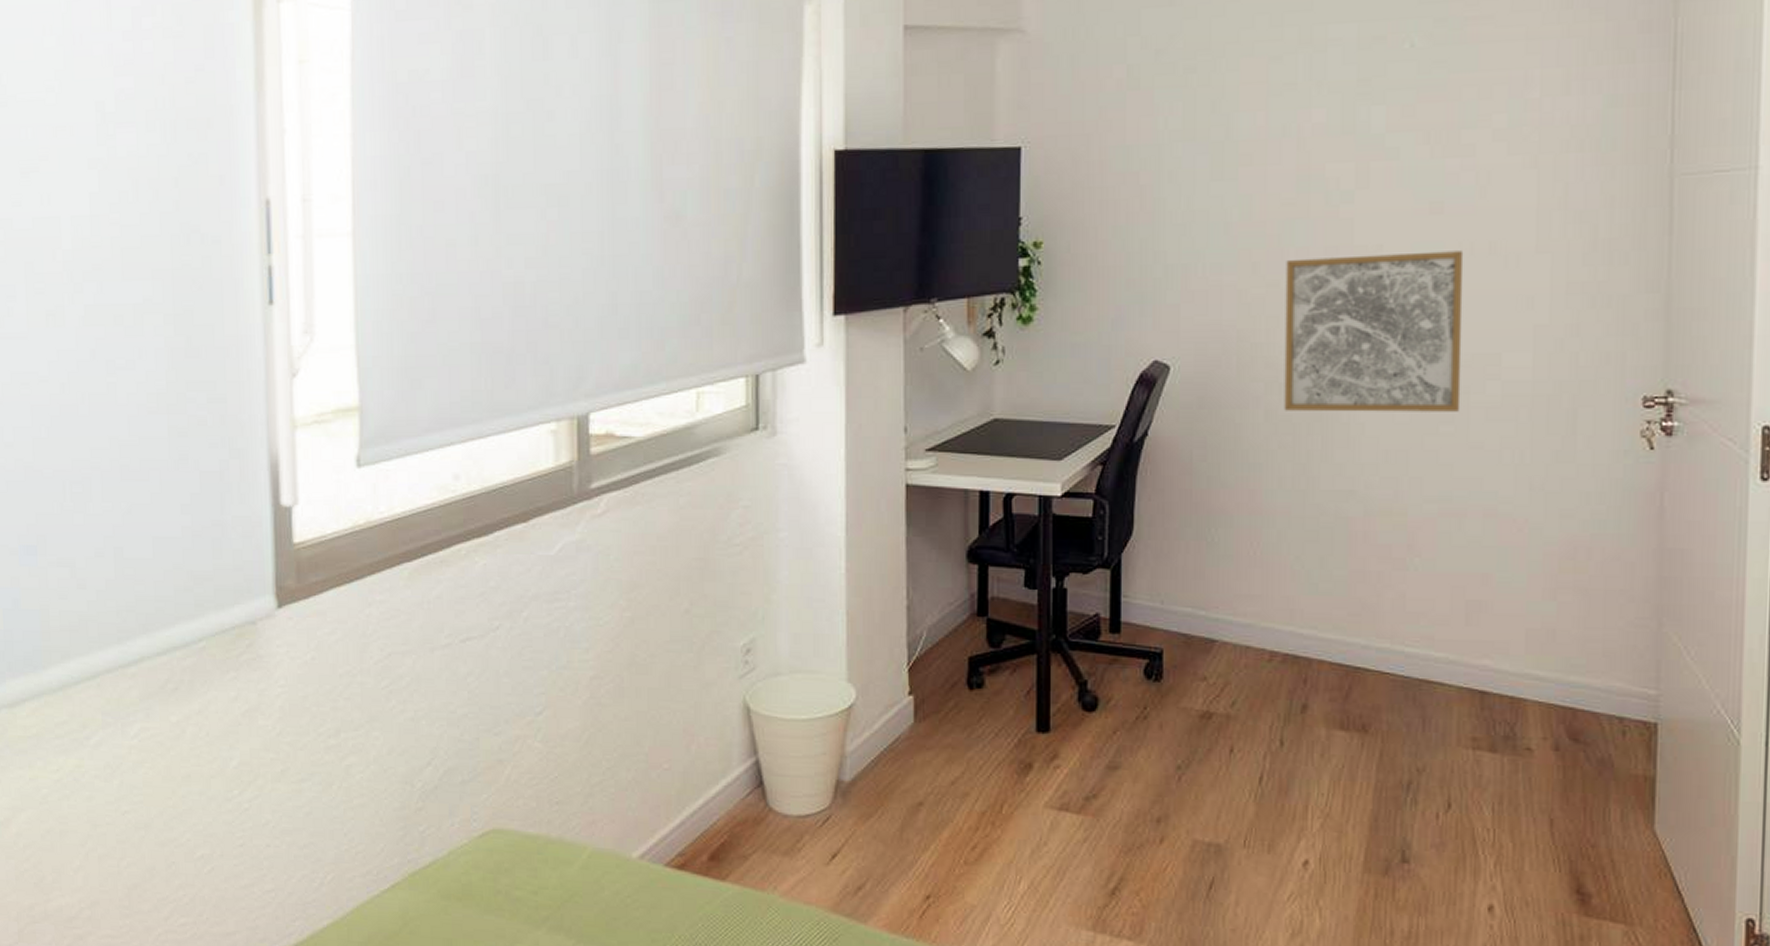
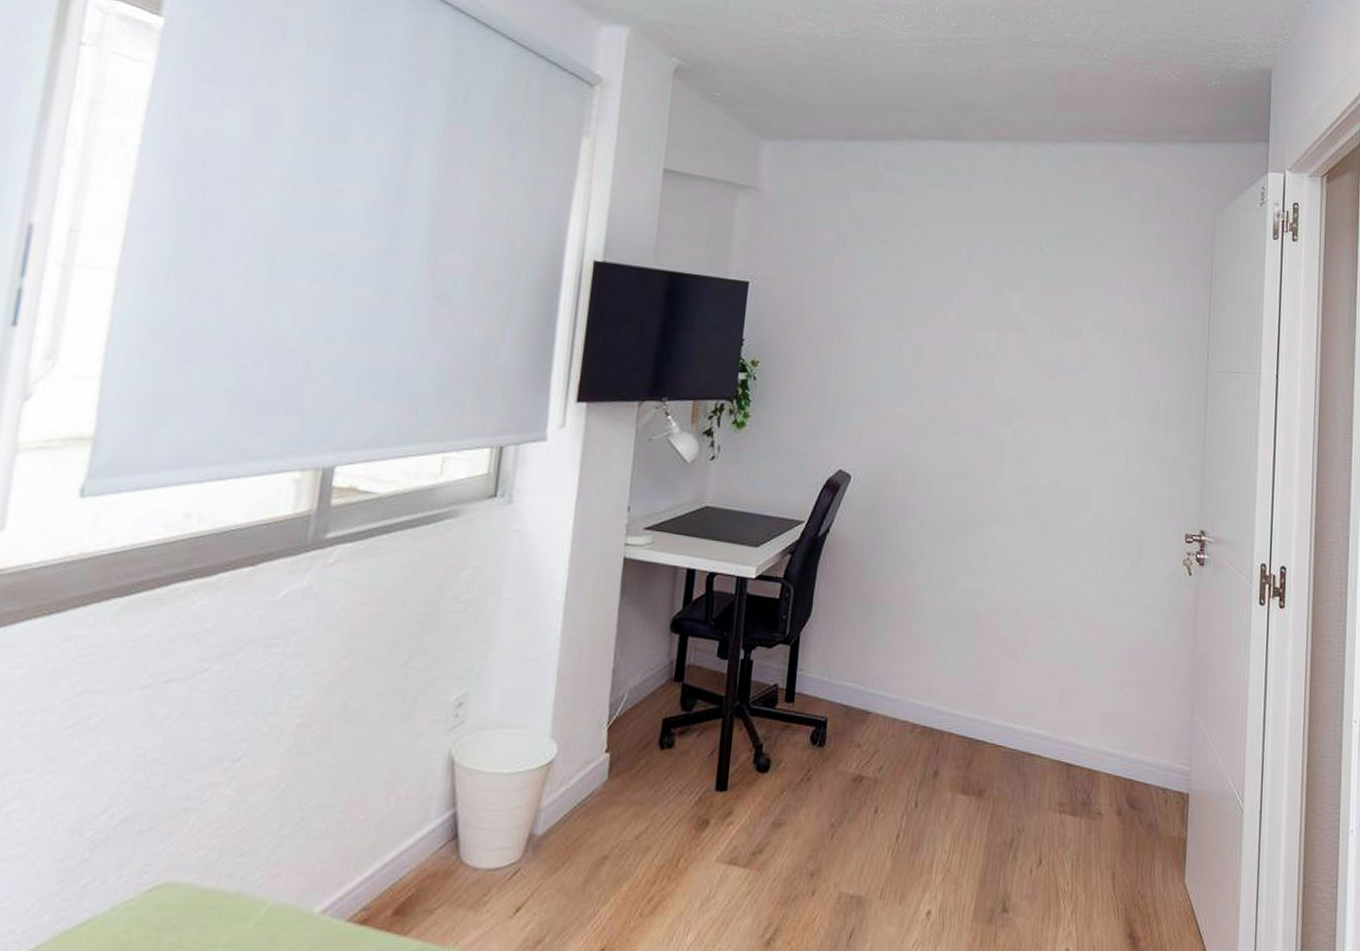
wall art: present [1284,251,1464,412] -> none [935,400,1070,534]

